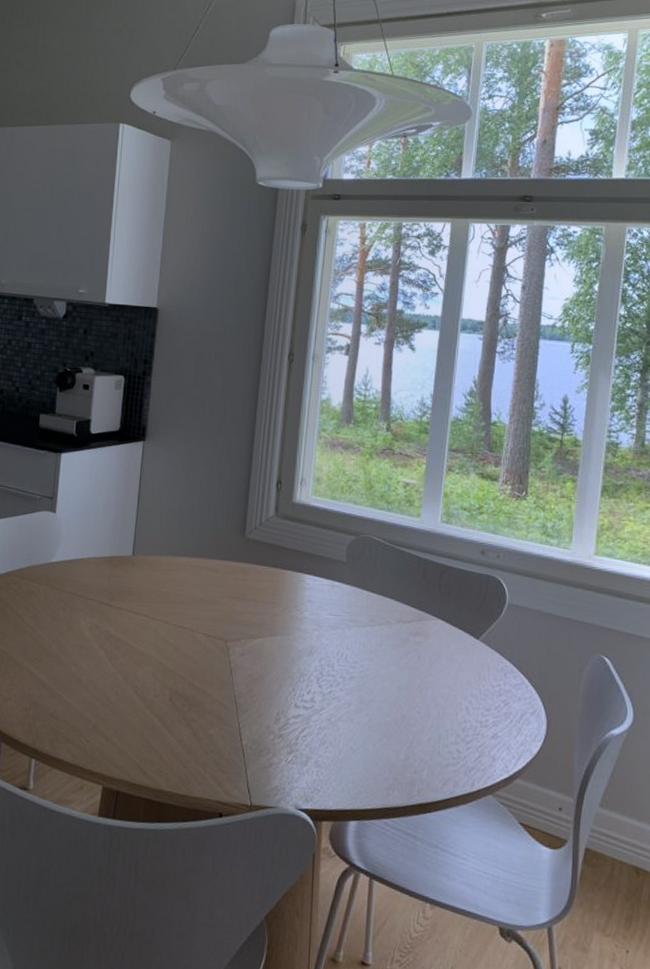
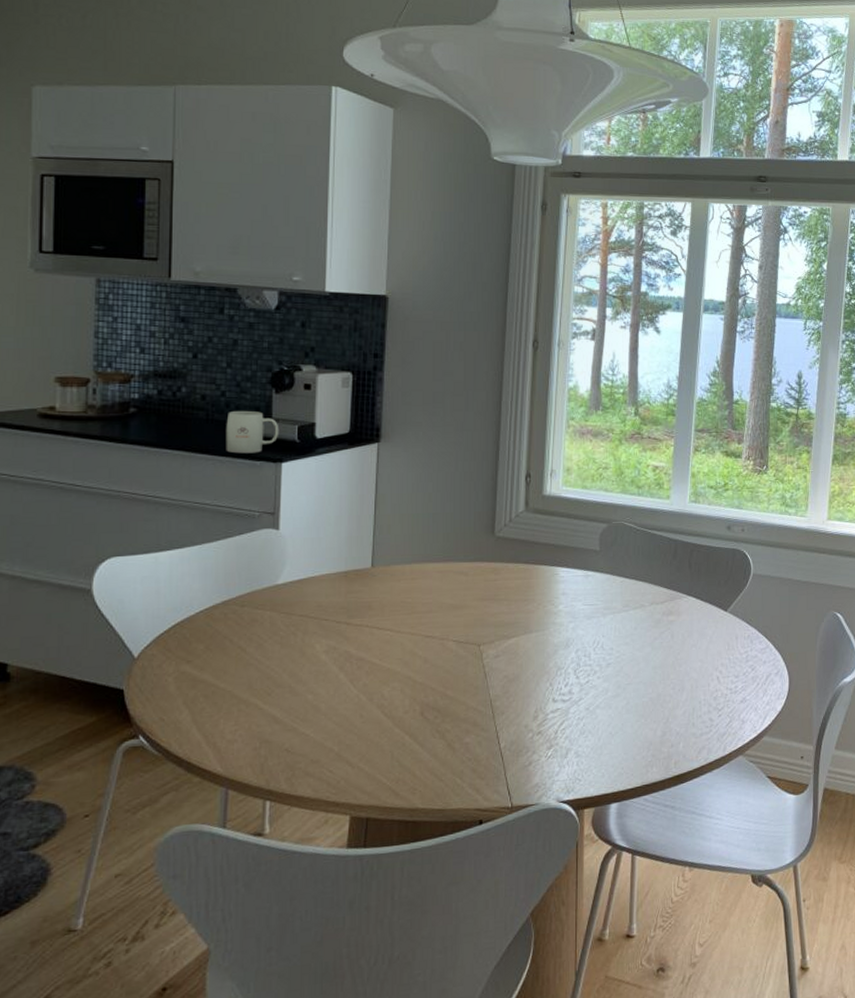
mug: none [17,404,61,444] -> present [226,410,279,454]

